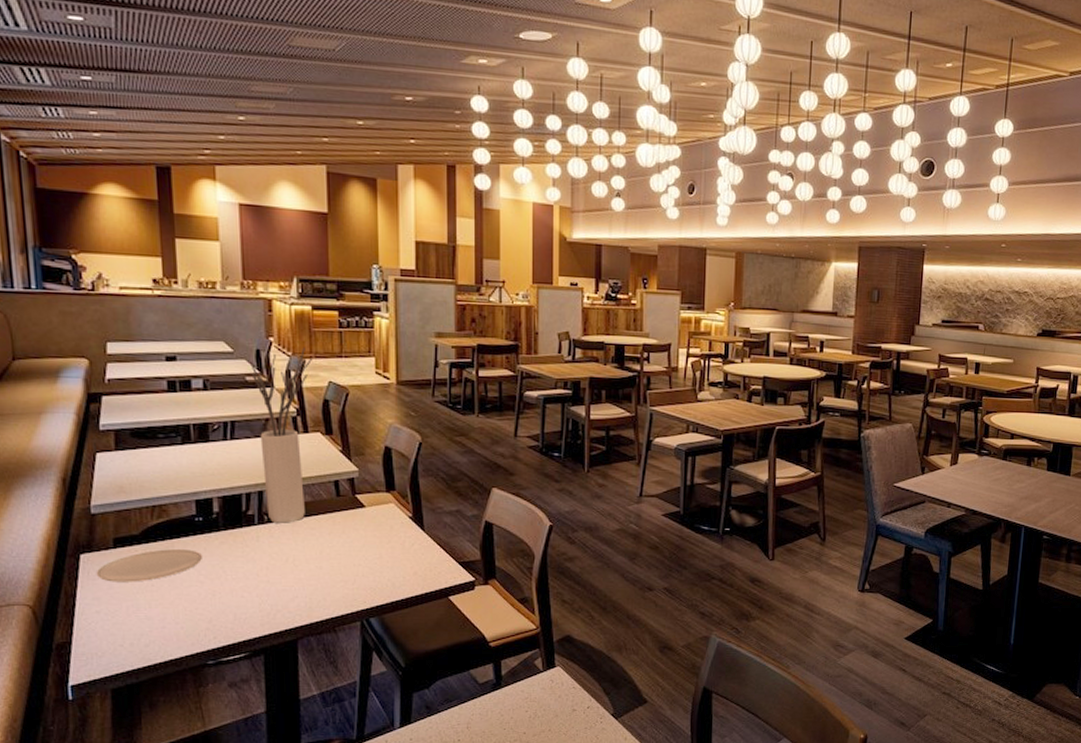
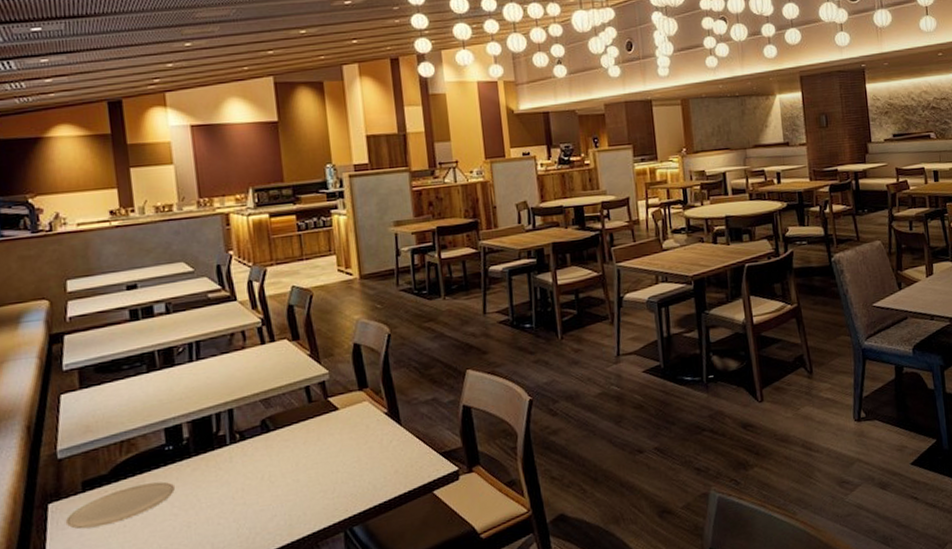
vase: present [250,347,313,523] -> none [212,255,278,441]

